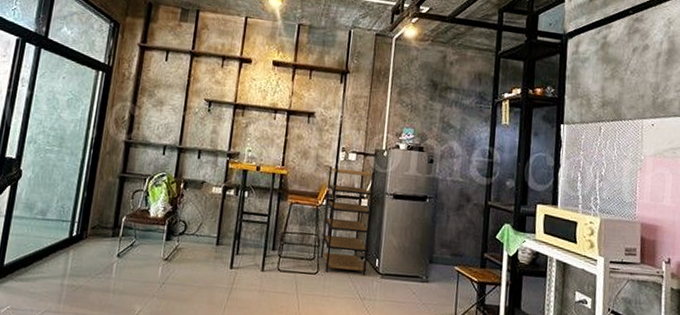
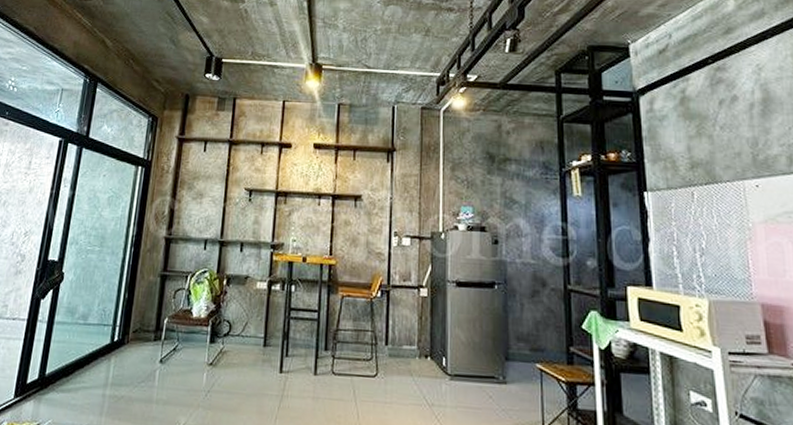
shelving unit: present [320,166,375,276] -> none [378,254,434,377]

